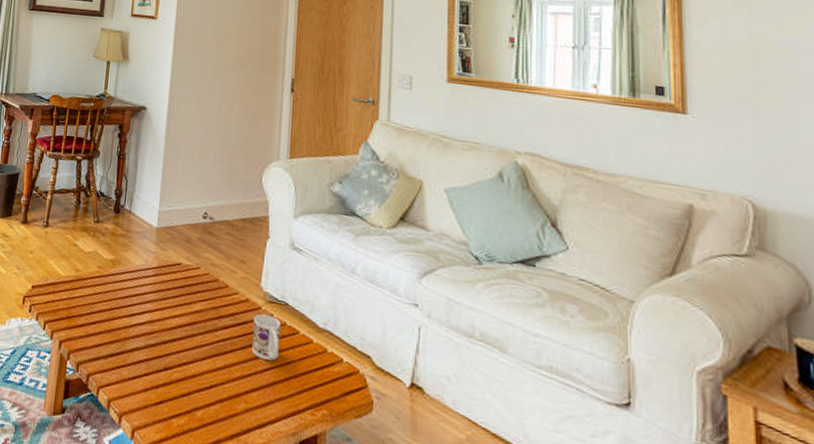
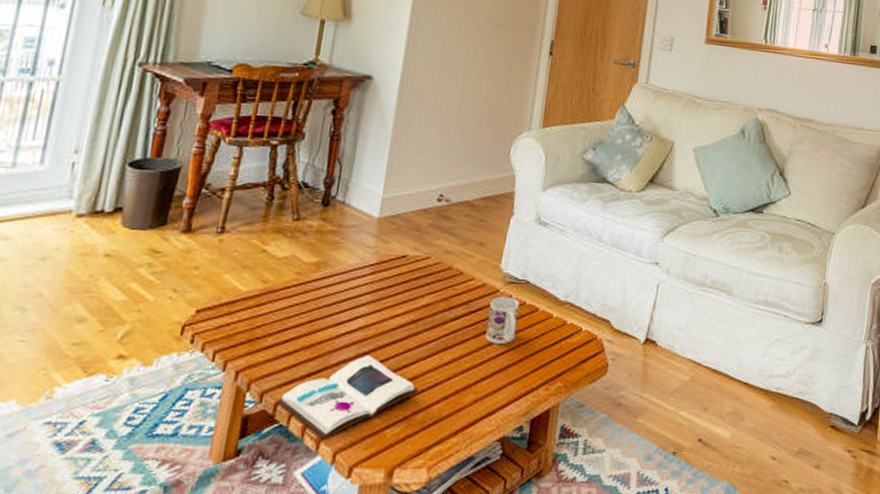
book: none [89,347,197,415] -> present [277,356,419,439]

